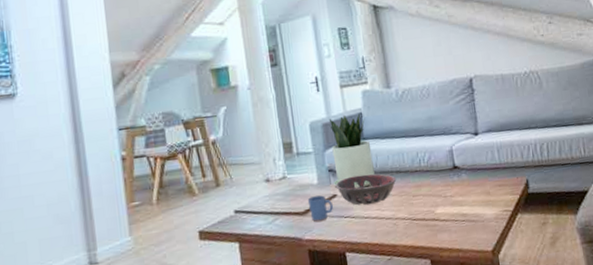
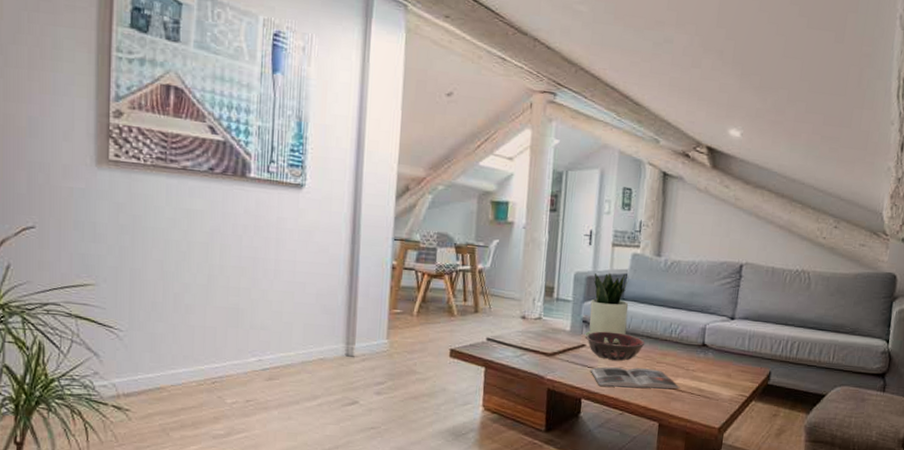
mug: present [307,195,333,222] -> none [556,341,580,365]
magazine: none [347,204,444,235] -> present [590,367,681,389]

